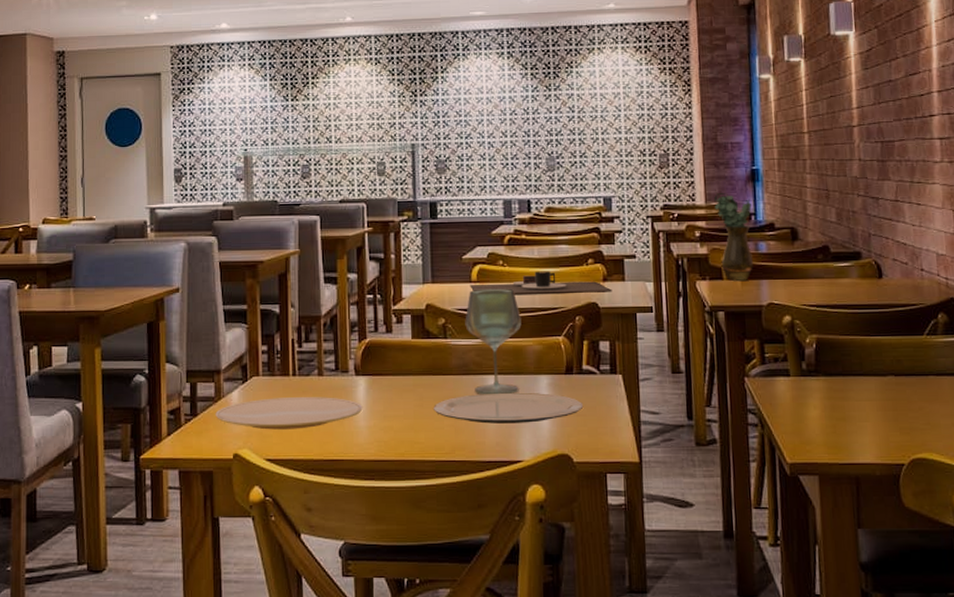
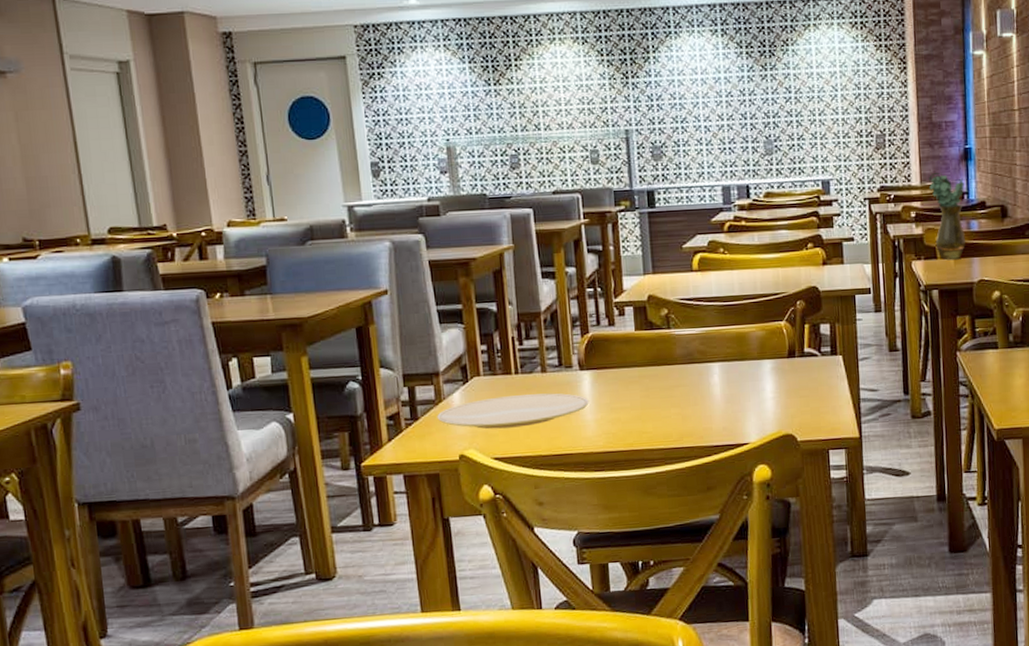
plate: present [434,392,584,424] -> none [660,377,806,410]
wine glass: present [465,288,522,395] -> none [687,276,744,383]
place setting: present [470,271,612,294] -> none [691,257,832,282]

